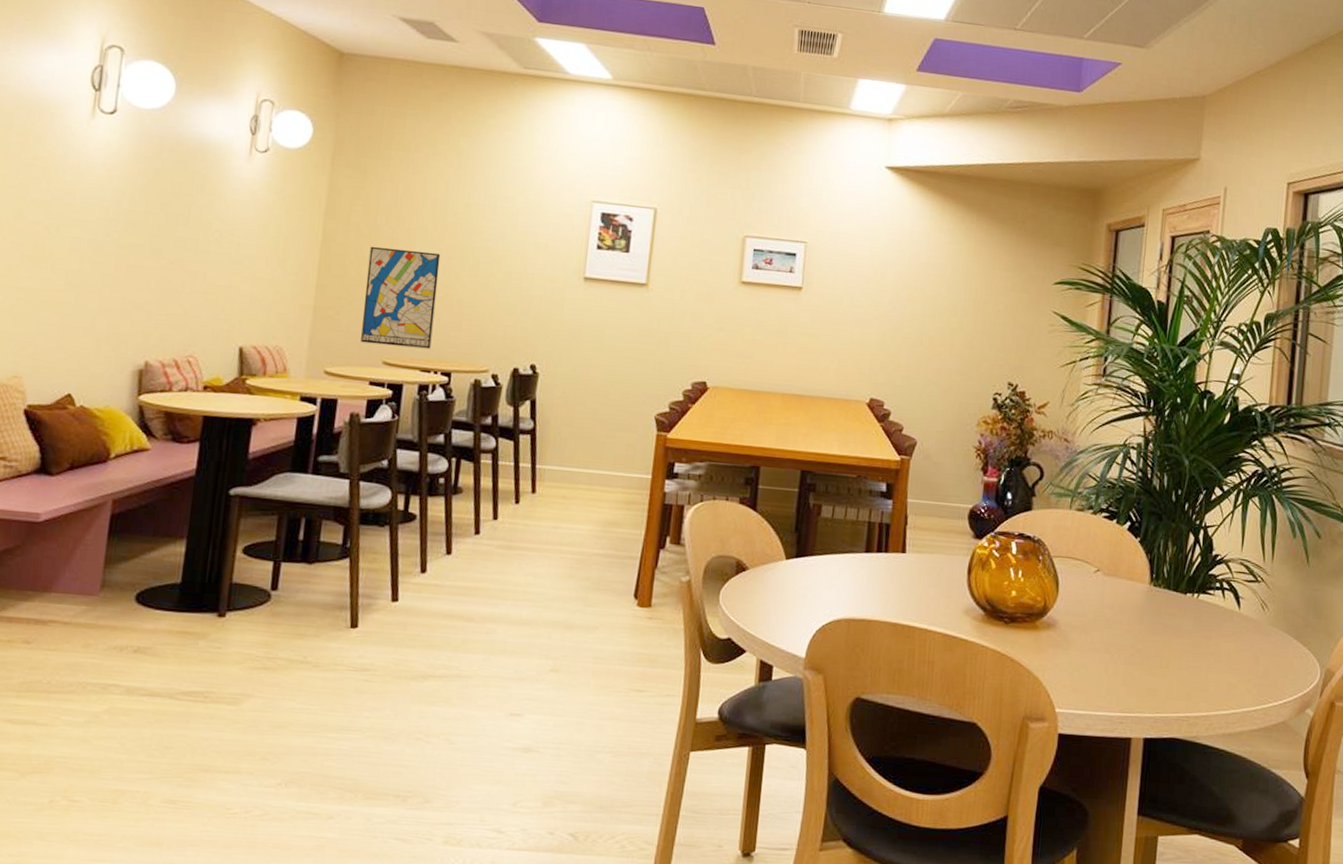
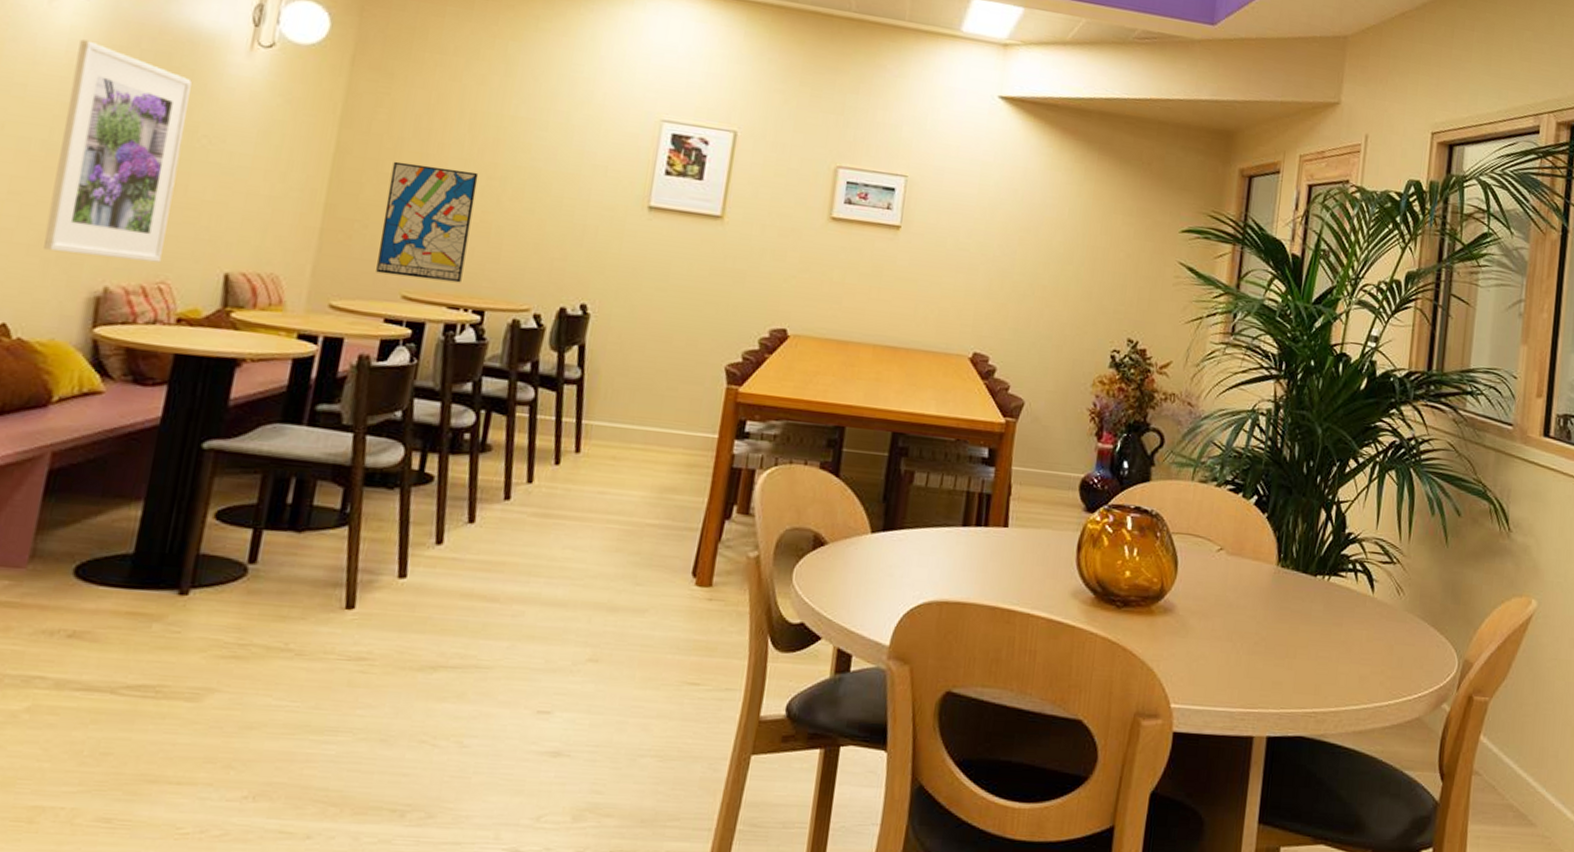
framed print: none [96,153,204,339] -> present [44,39,192,263]

